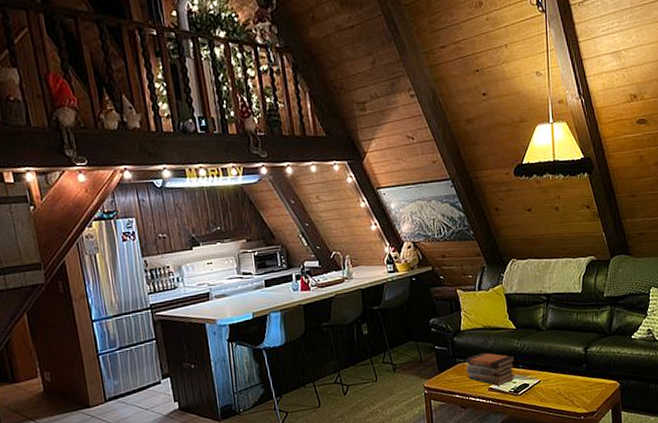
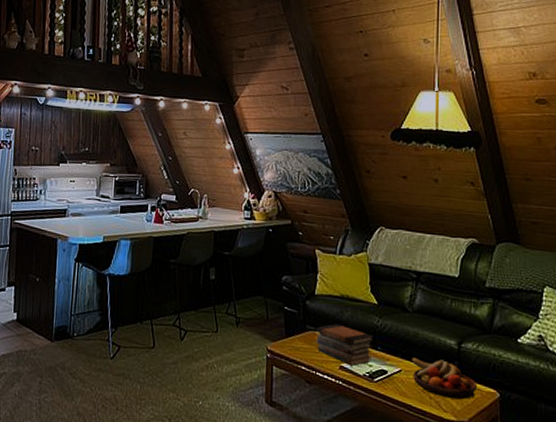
fruit bowl: none [548,365,603,396] -> present [412,357,478,400]

